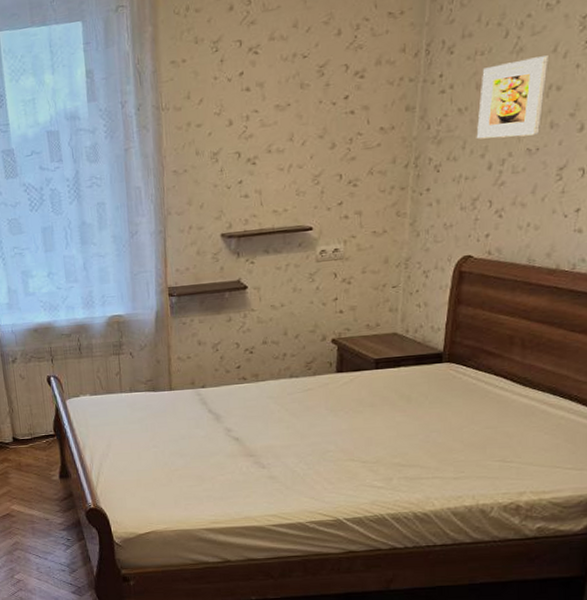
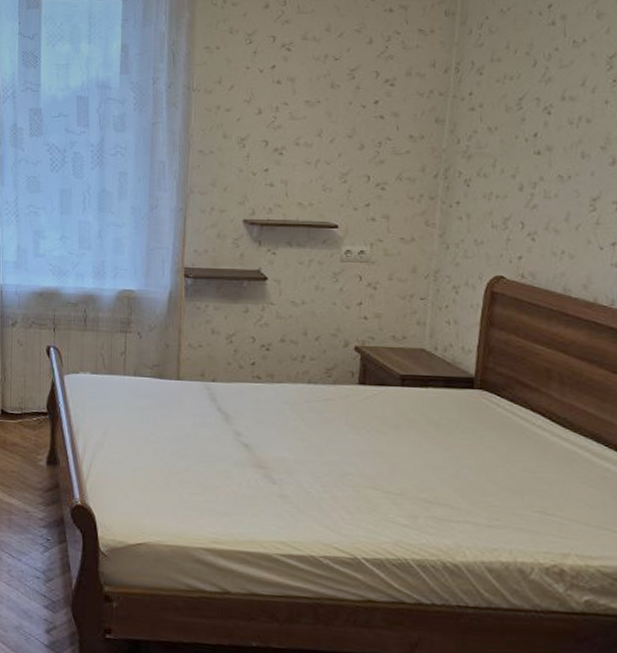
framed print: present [476,55,548,140] -> none [506,88,577,162]

